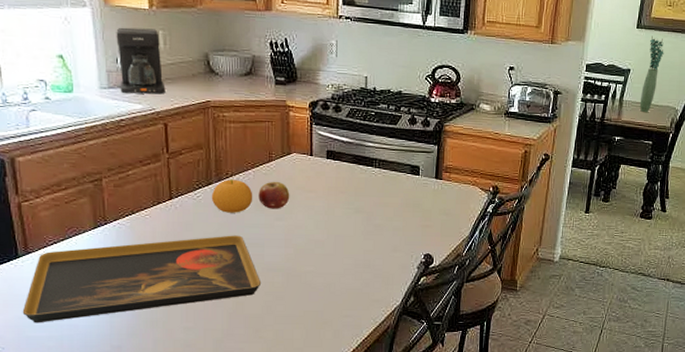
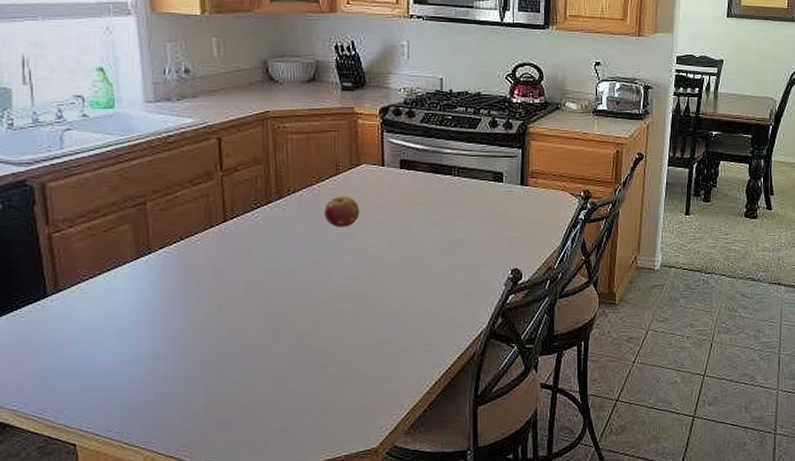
decorative tray: present [22,235,260,323] -> none [50,258,328,373]
coffee maker: present [116,27,166,94] -> none [164,35,219,108]
fruit: present [211,179,253,213] -> none [271,196,319,234]
vase: present [639,36,664,113] -> none [735,24,757,105]

